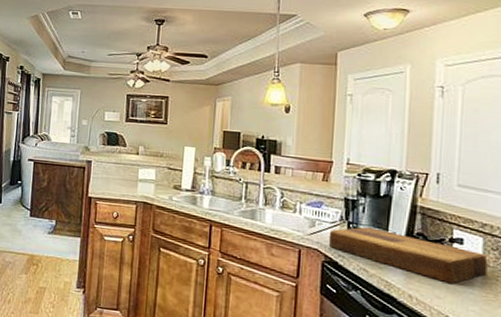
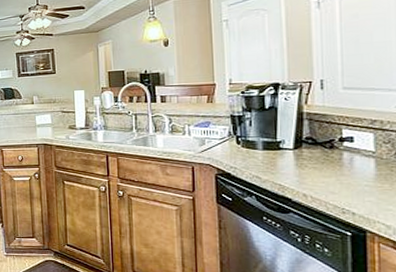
cutting board: present [328,227,488,284] -> none [219,138,381,178]

